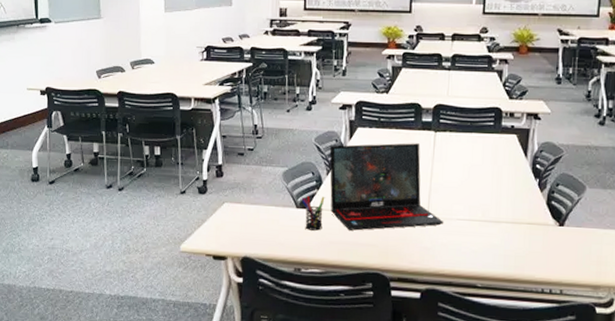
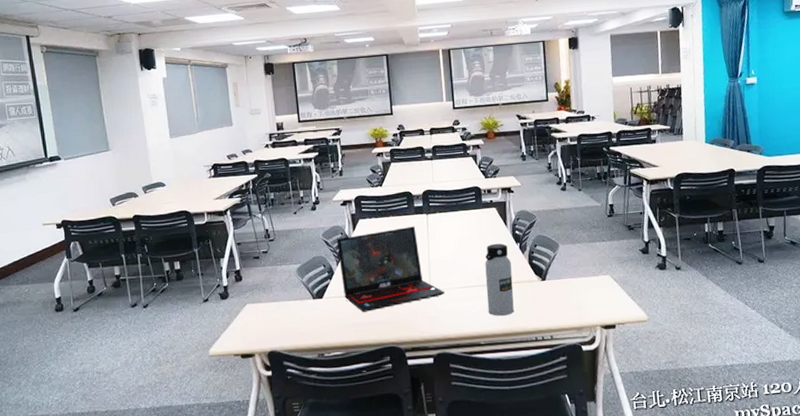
pen holder: present [301,196,325,231] -> none [316,285,339,318]
water bottle: none [491,176,526,259] -> present [485,243,514,316]

